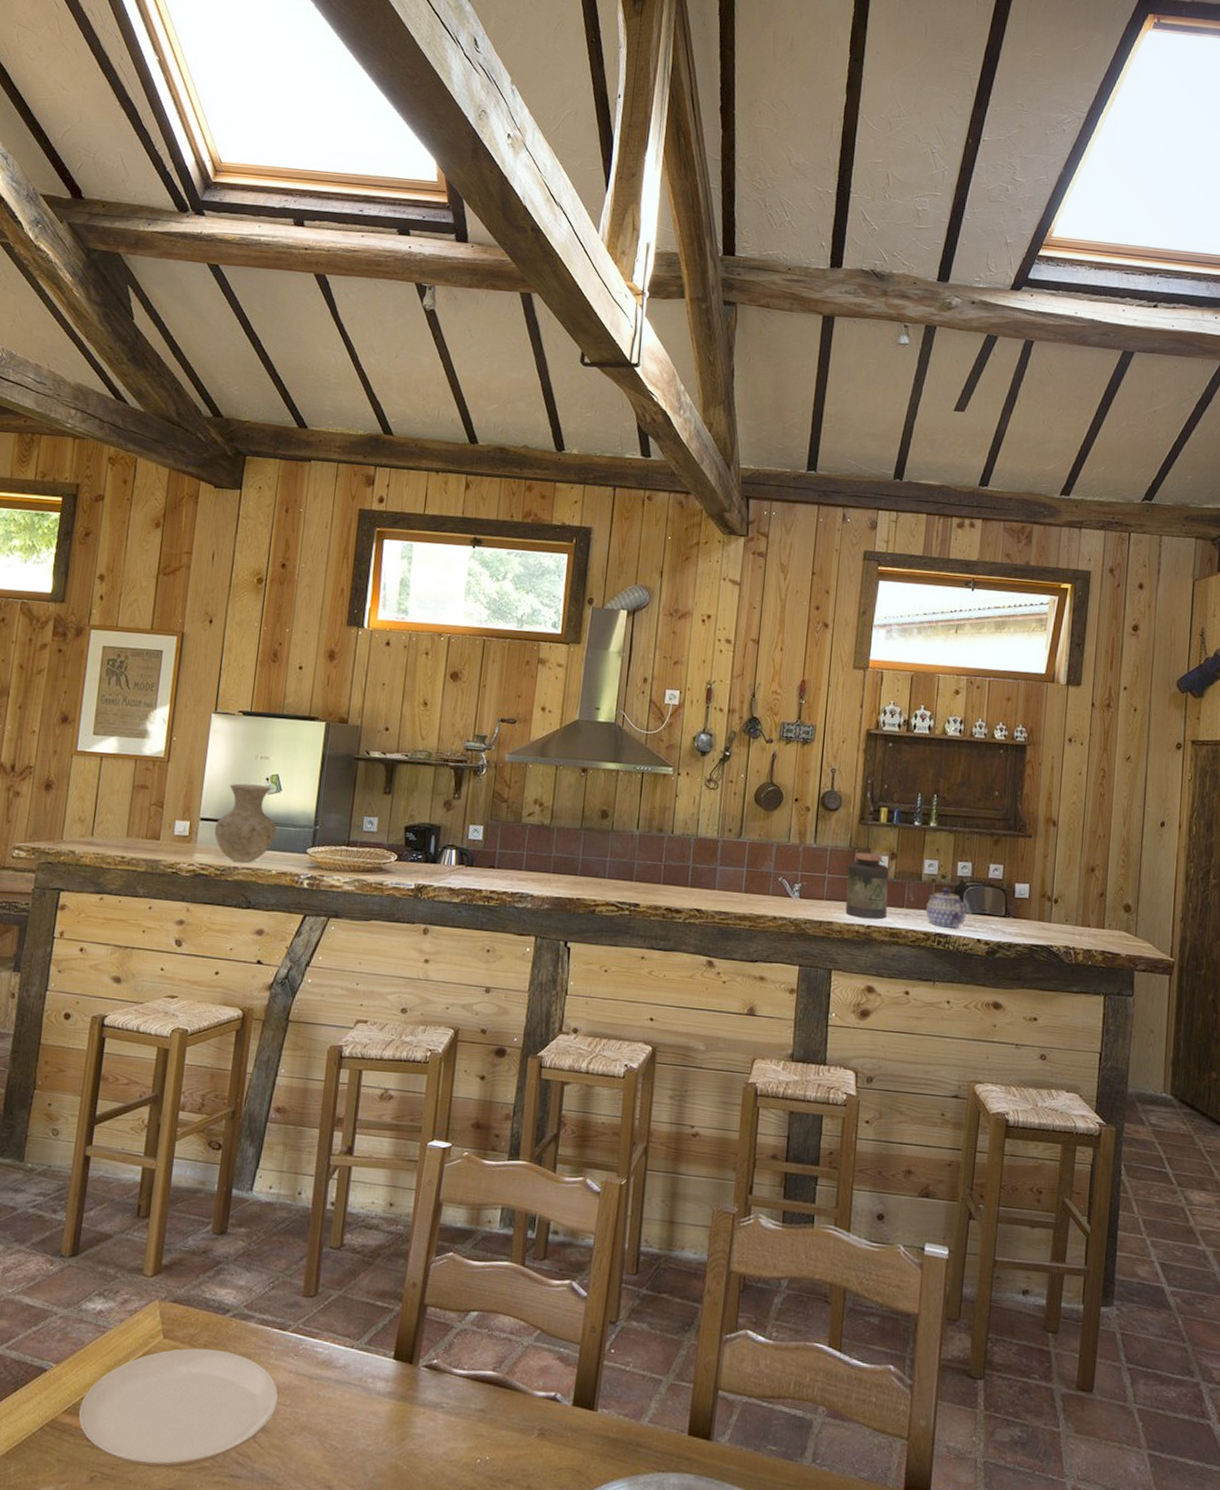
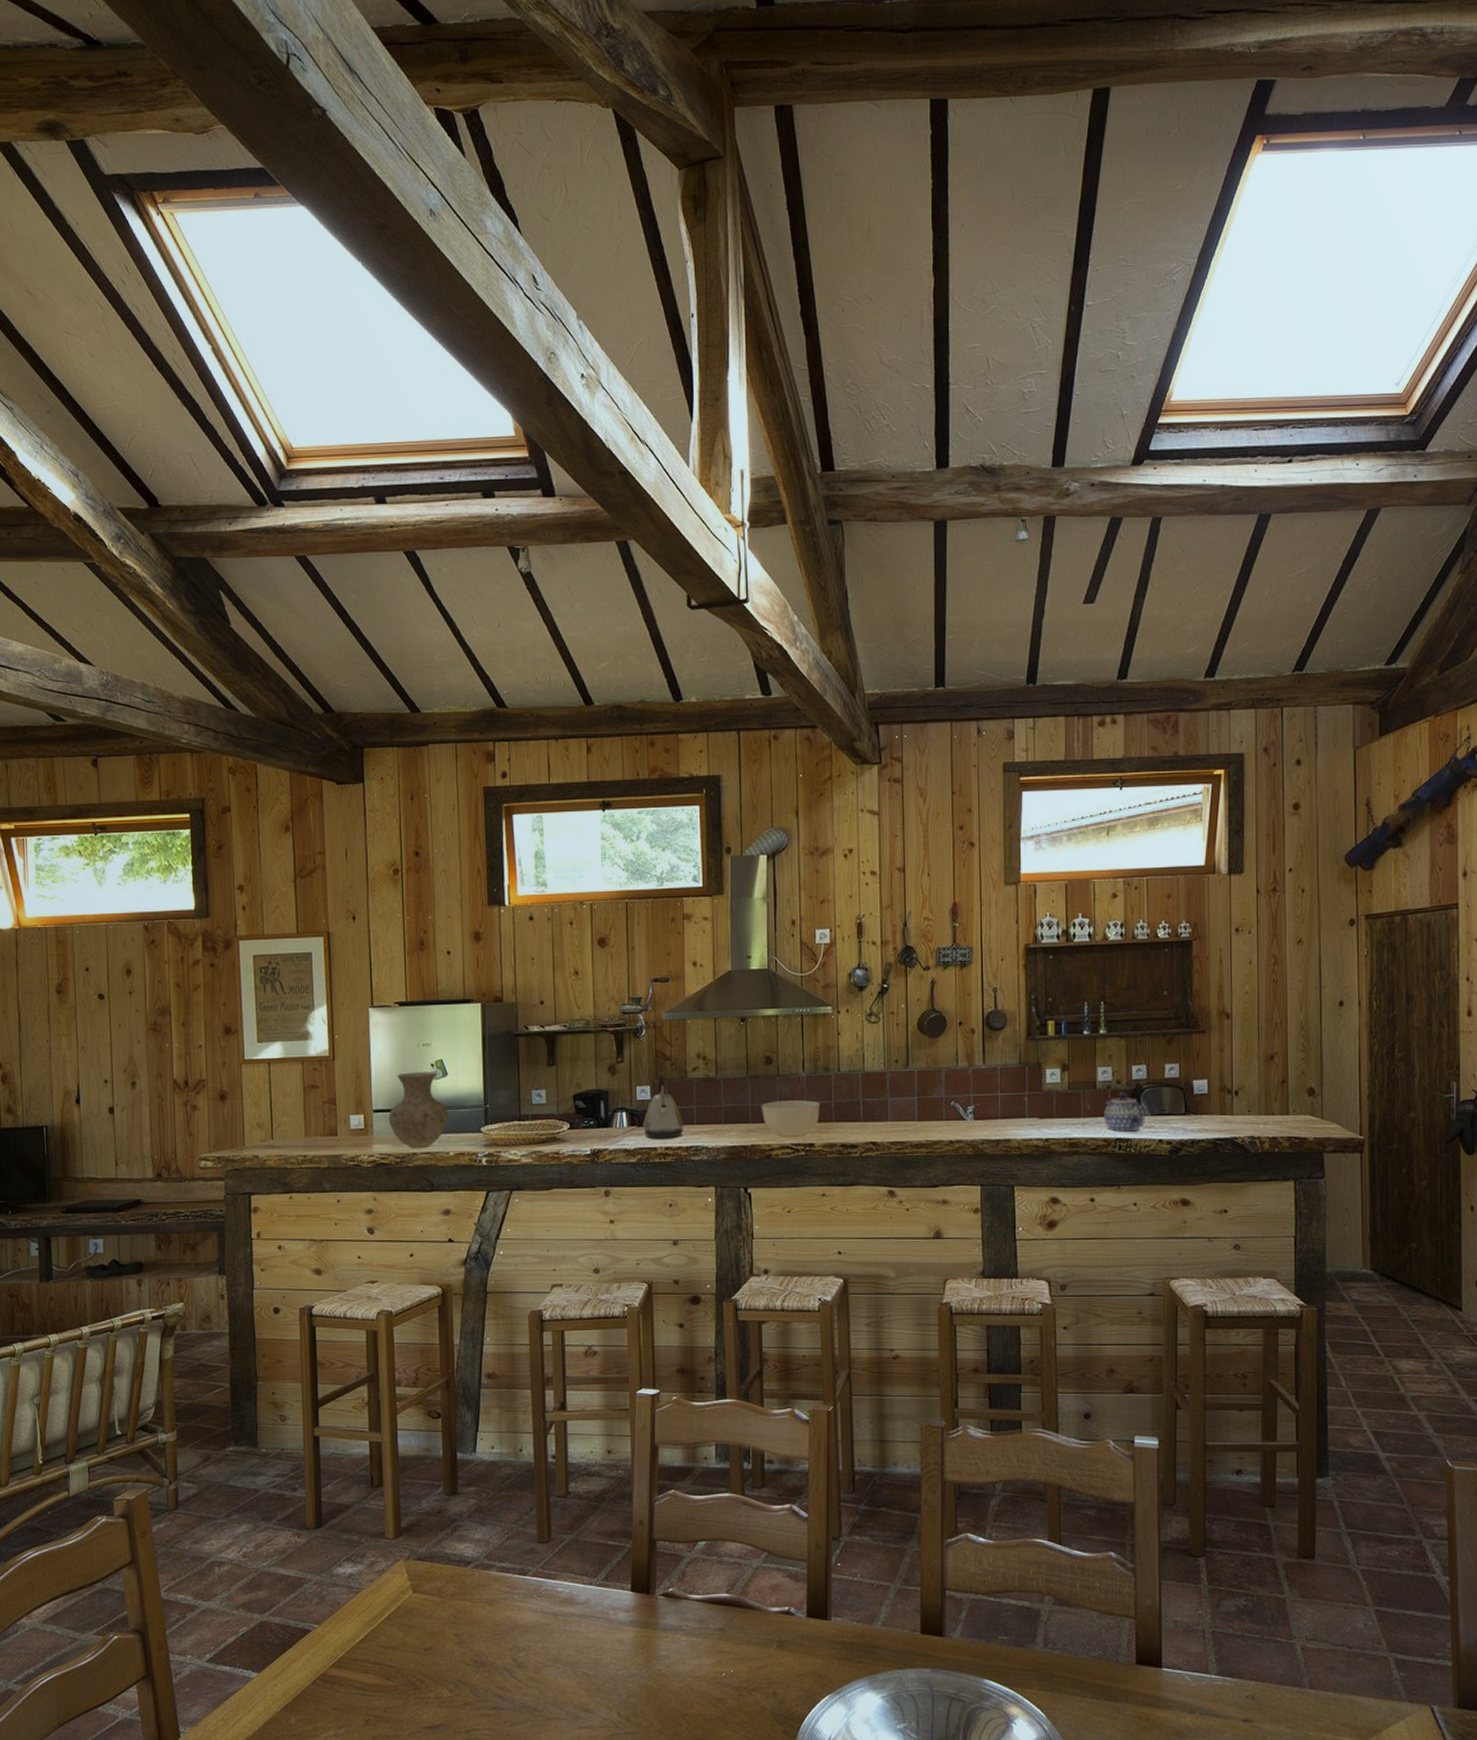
plate: present [78,1348,278,1468] -> none [345,1598,527,1707]
kettle: none [470,813,513,884] -> present [643,1072,684,1141]
bowl: none [591,856,651,896] -> present [761,1100,821,1137]
jar: present [845,852,889,920] -> none [1019,1067,1064,1132]

